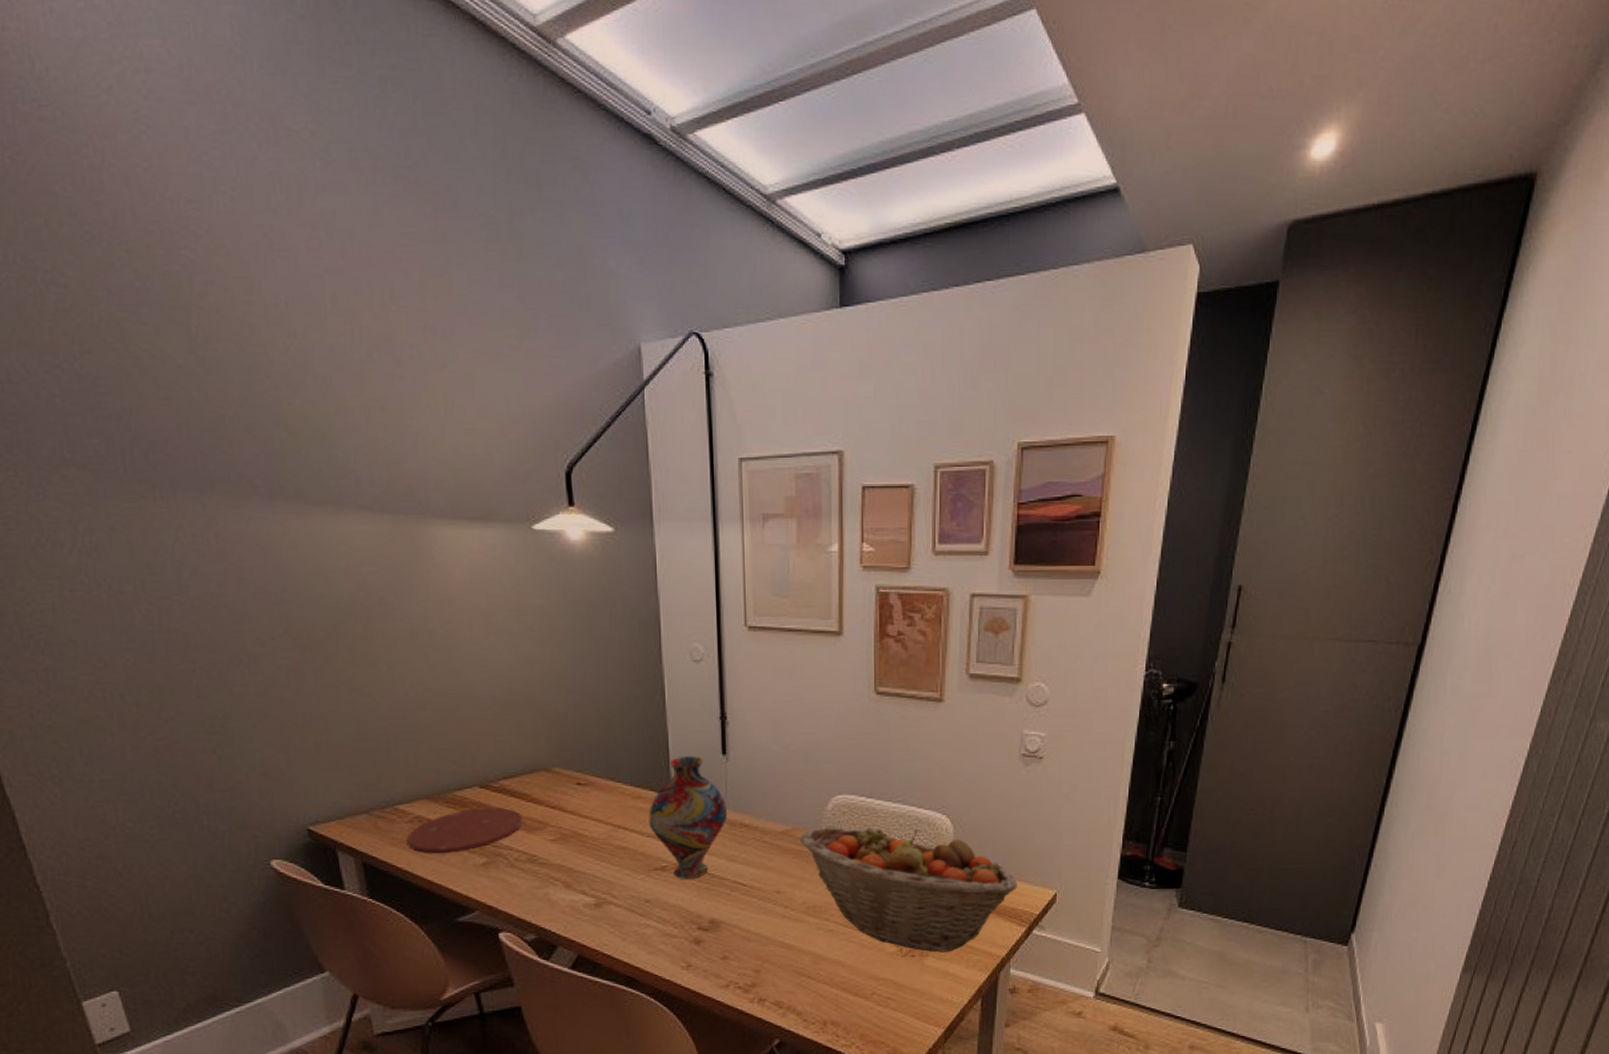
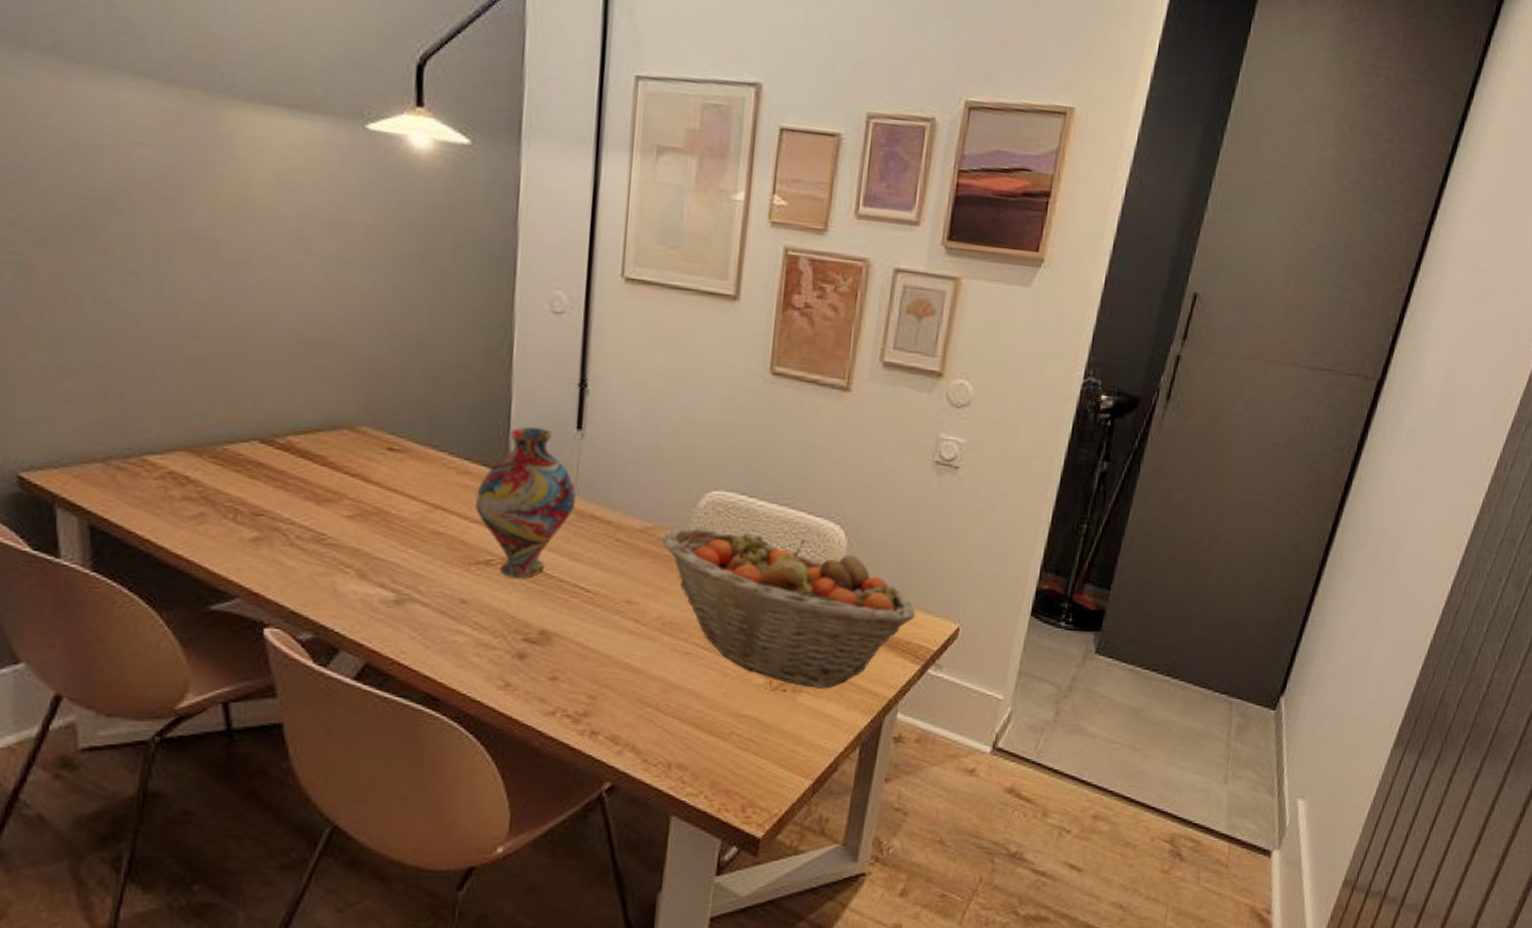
plate: present [407,808,523,853] -> none [154,468,312,522]

